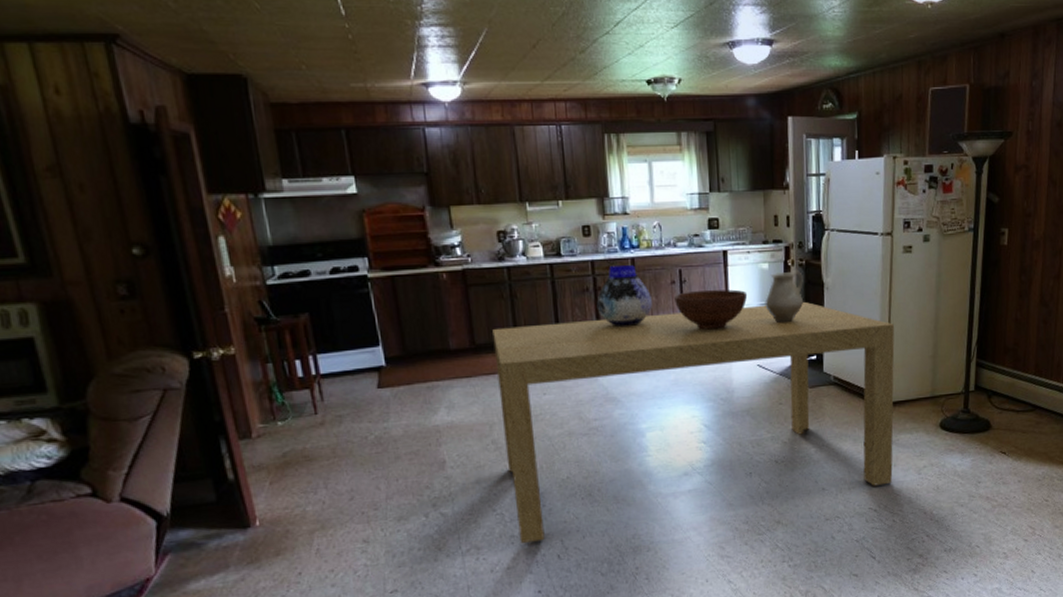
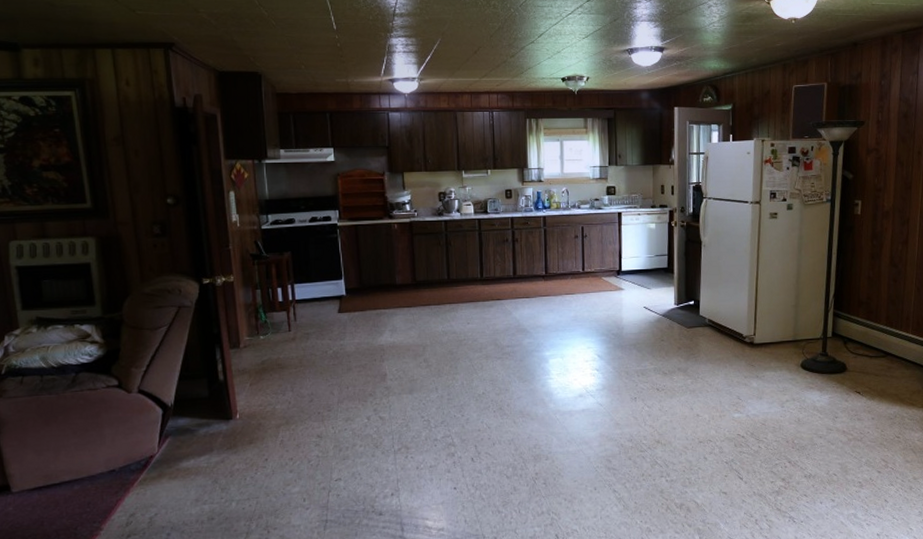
dining table: present [492,301,895,543] -> none [430,256,761,446]
vase: present [596,265,652,327] -> none [514,222,559,271]
fruit bowl: present [674,289,748,330] -> none [577,243,637,276]
pitcher: present [765,269,803,324] -> none [651,229,684,274]

